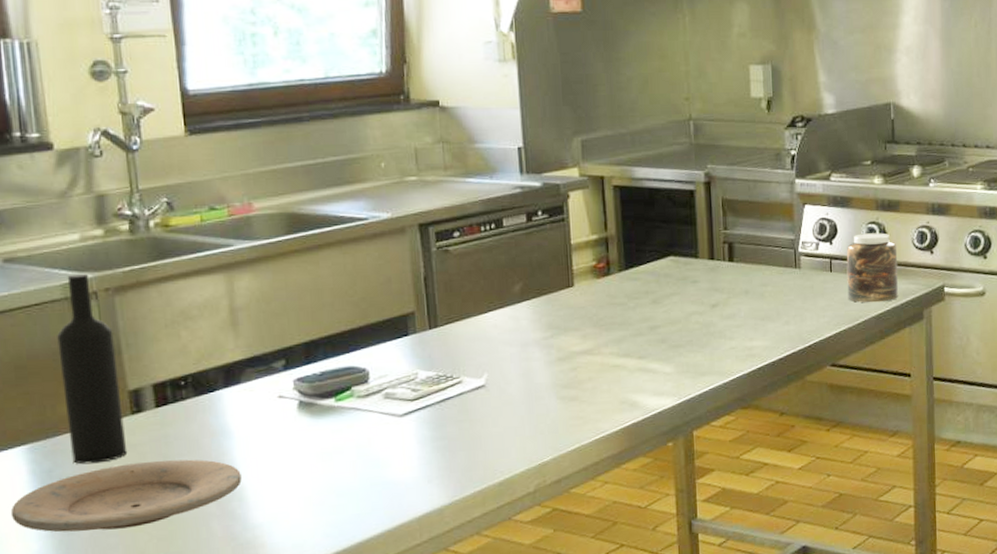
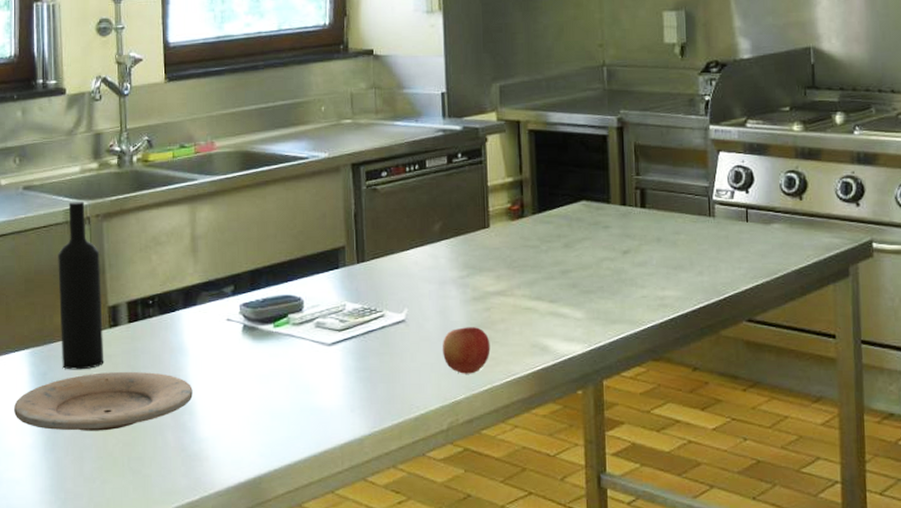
apple: none [526,387,578,436] -> present [442,327,491,374]
jar: present [846,233,899,303] -> none [763,182,821,256]

